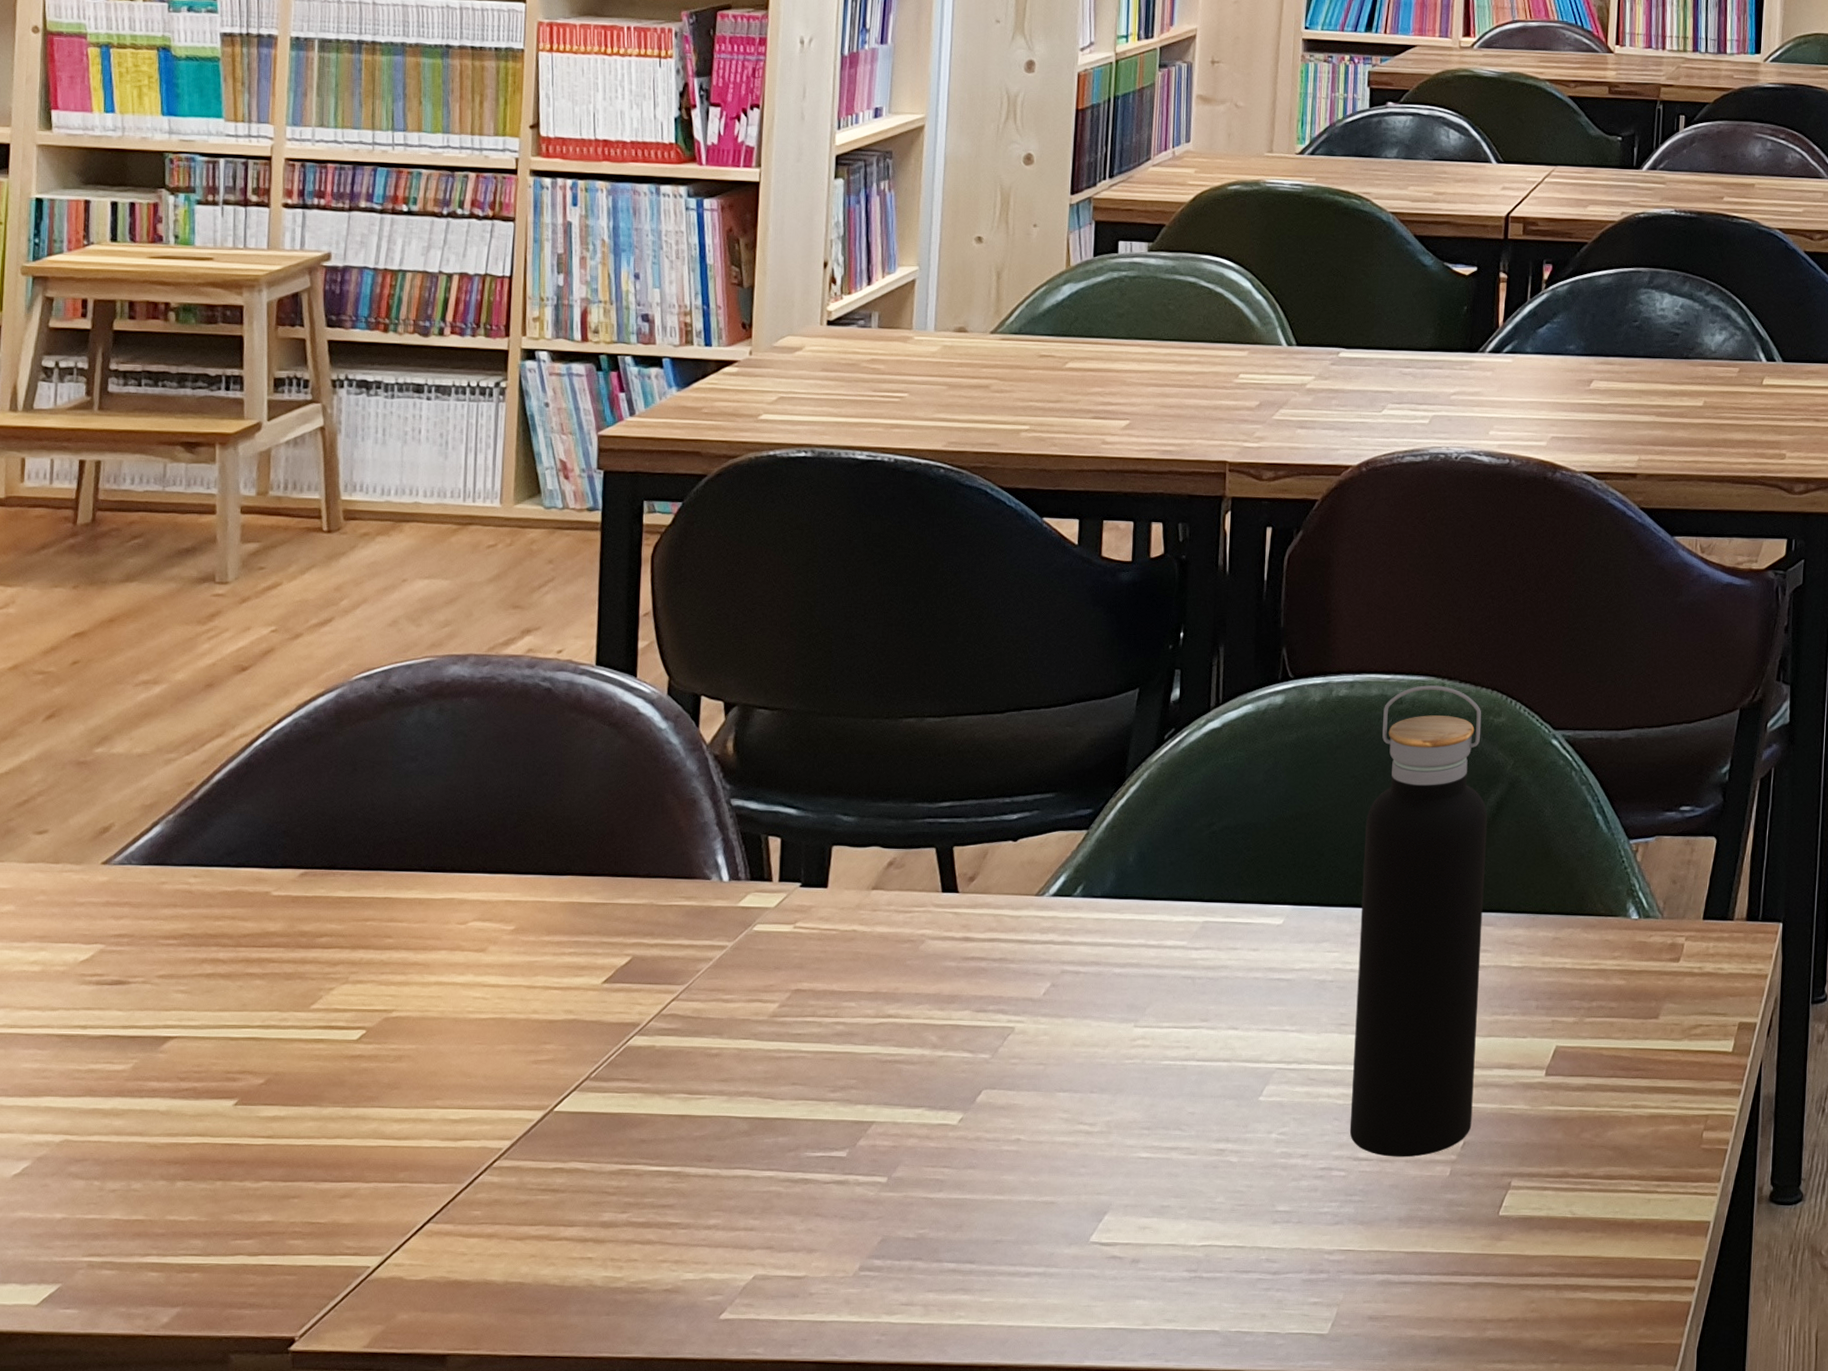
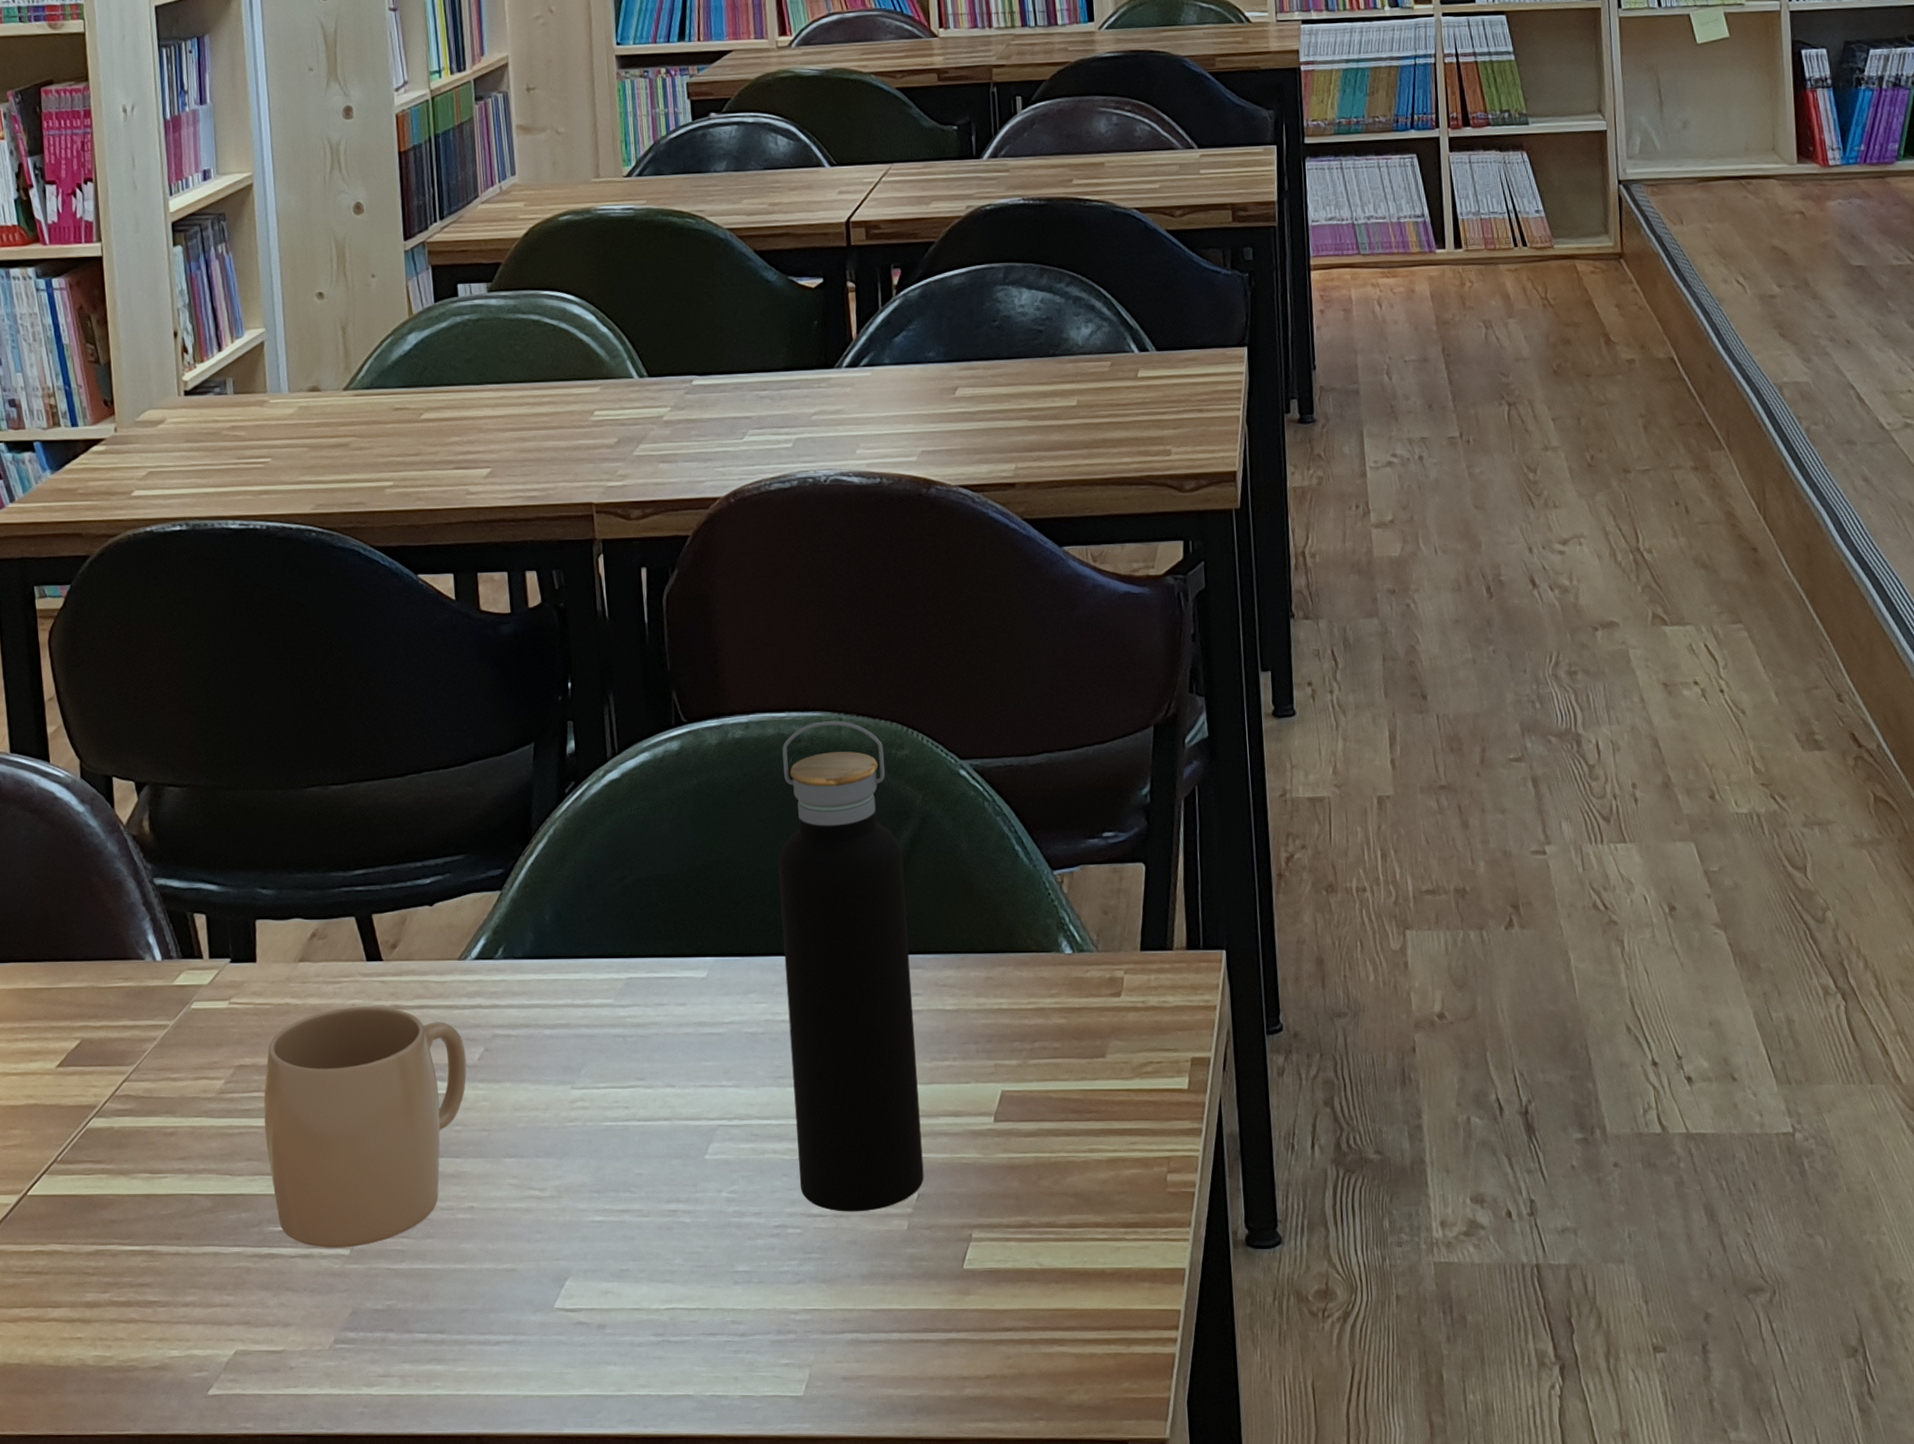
mug: none [814,936,1032,1175] -> present [263,1006,467,1248]

